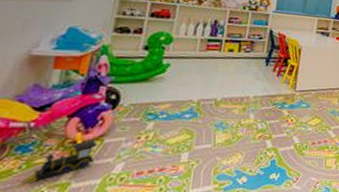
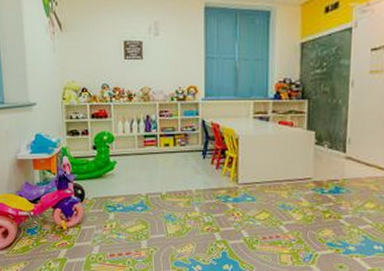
toy train: present [21,139,97,182] -> none [36,226,78,256]

